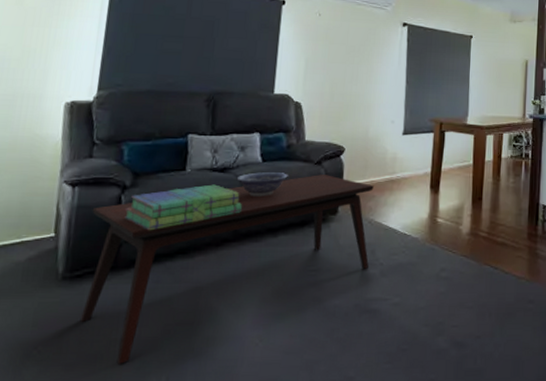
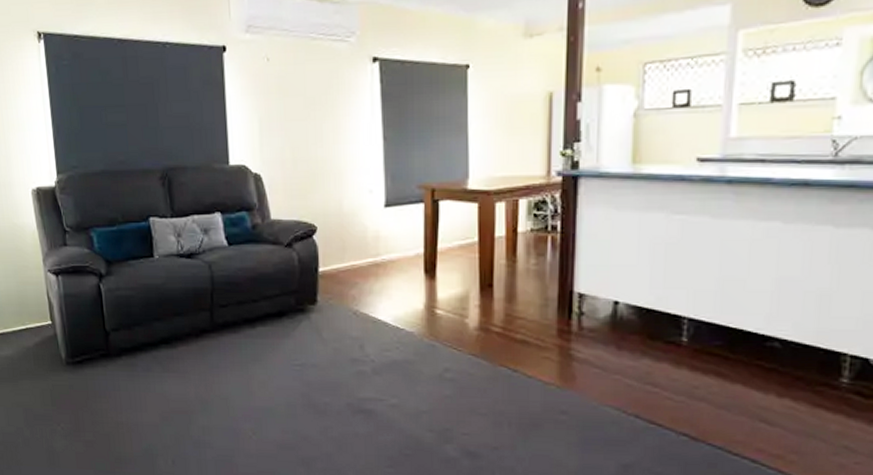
coffee table: present [80,175,374,364] -> none [77,259,358,445]
stack of books: present [124,184,242,231] -> none [106,271,215,320]
decorative bowl: present [236,172,288,196] -> none [204,257,258,284]

